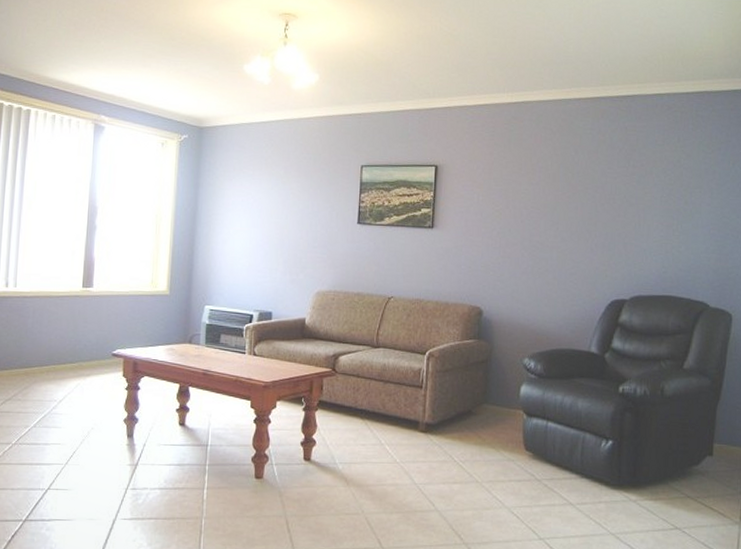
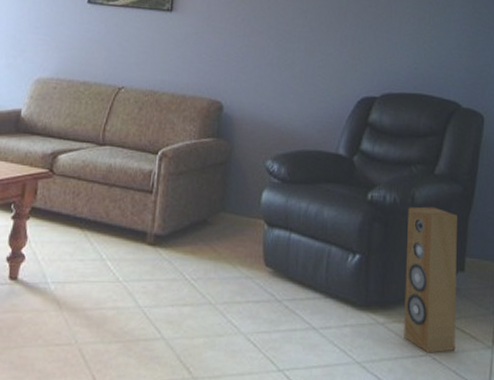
speaker: none [655,398,706,527] -> present [404,206,457,354]

